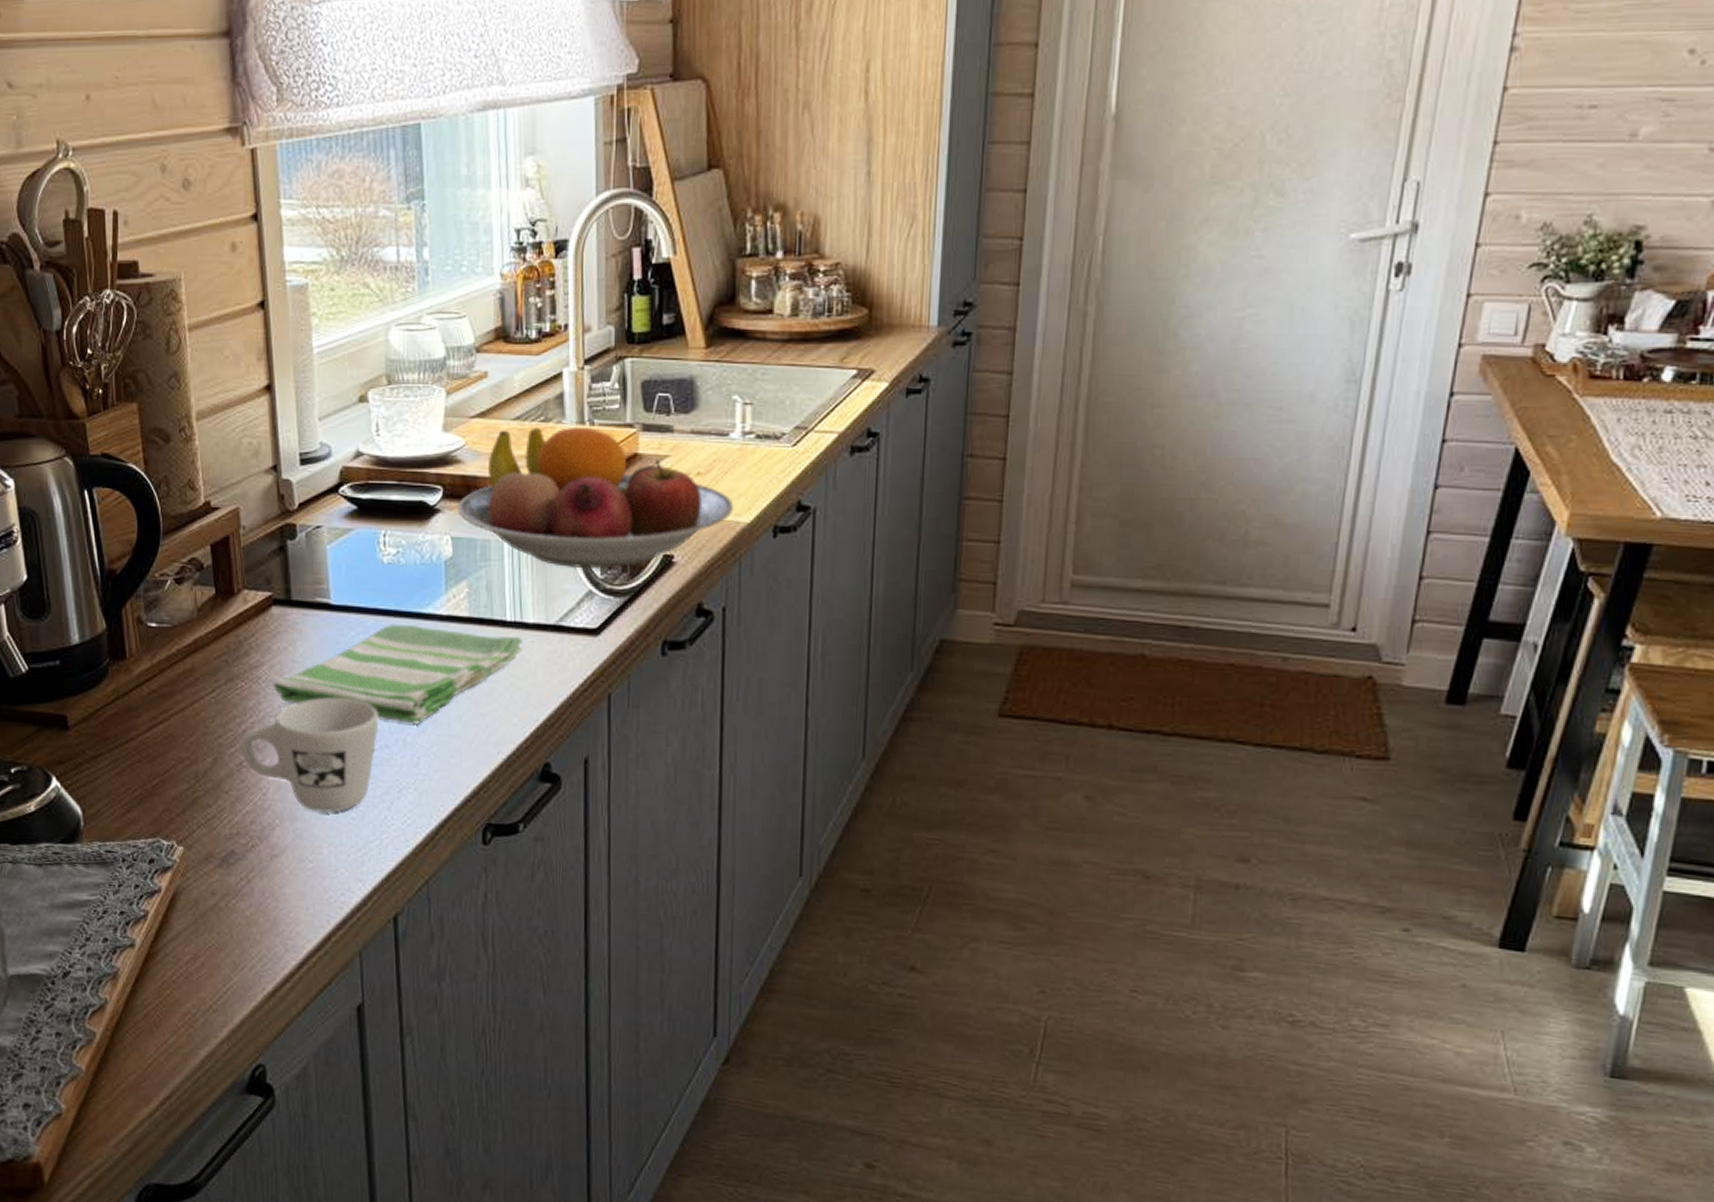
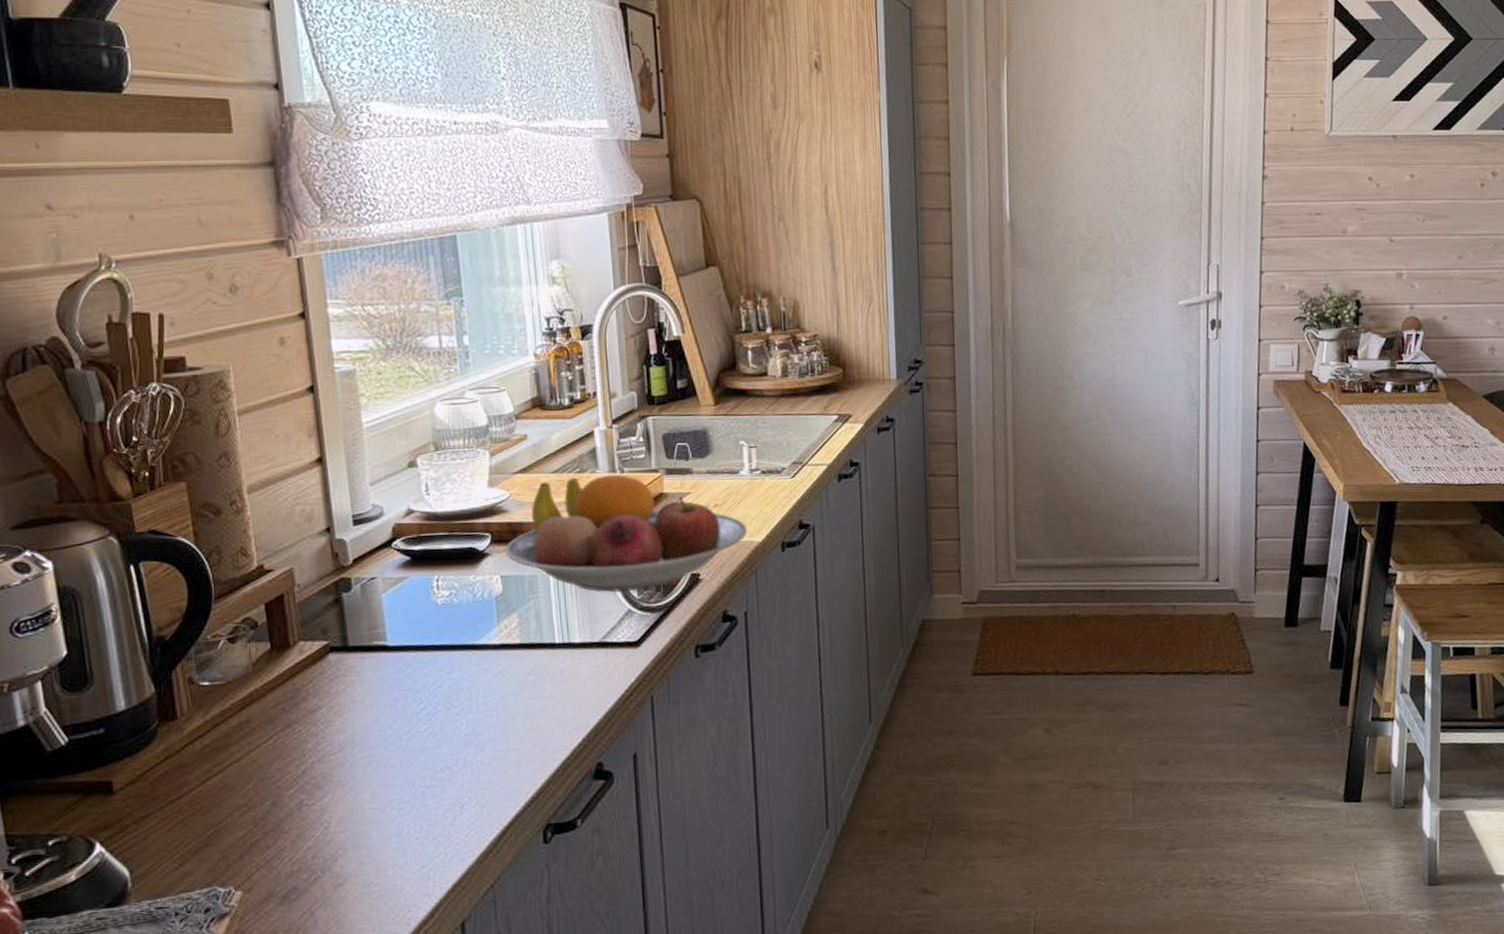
mug: present [239,697,379,814] -> none [299,728,439,838]
dish towel: present [272,624,522,724] -> none [331,656,571,744]

